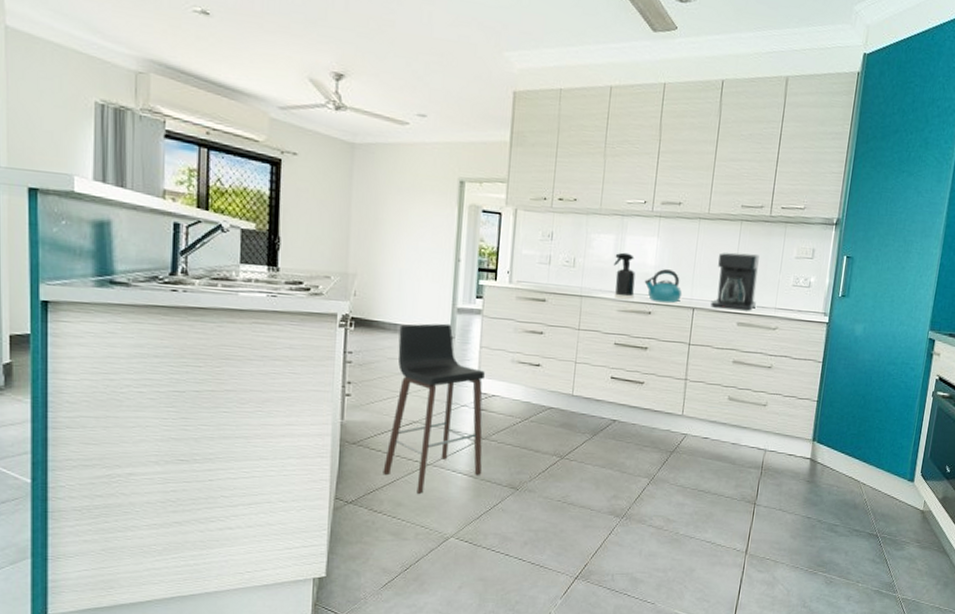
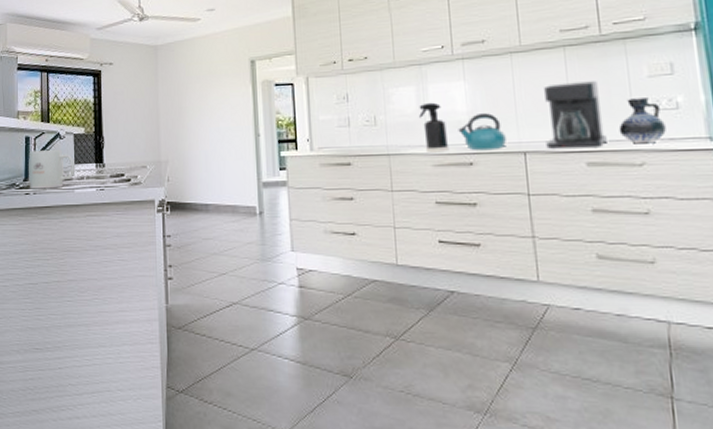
mug: none [177,241,241,289] -> present [29,150,76,189]
bar stool: present [383,323,485,494] -> none [209,199,308,382]
ceramic jug: none [765,274,799,313] -> present [618,98,667,144]

